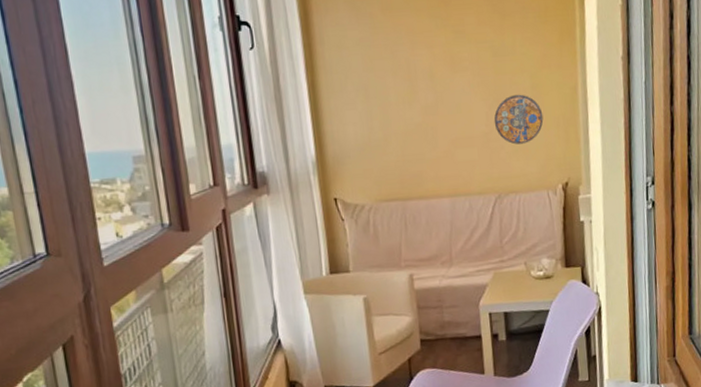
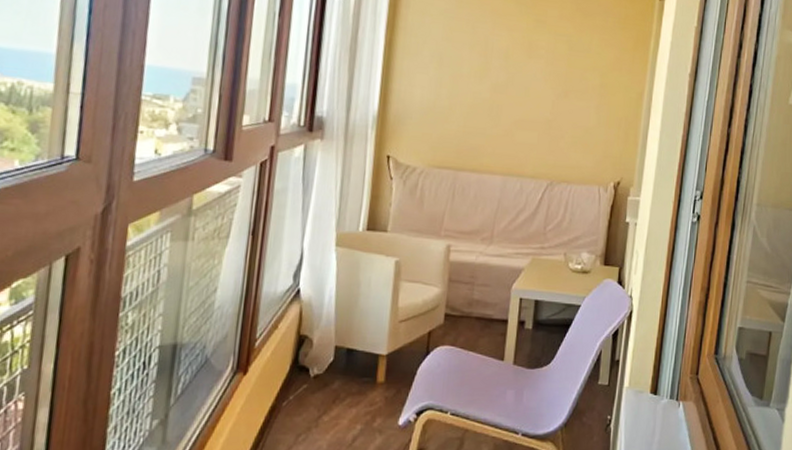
manhole cover: present [494,94,544,145] -> none [558,89,607,137]

